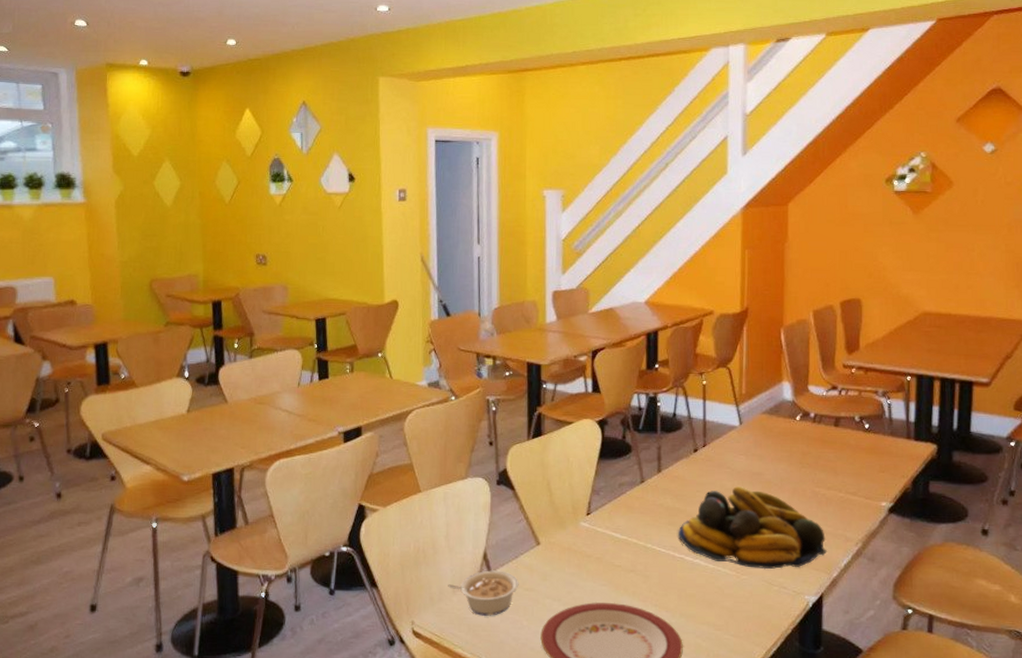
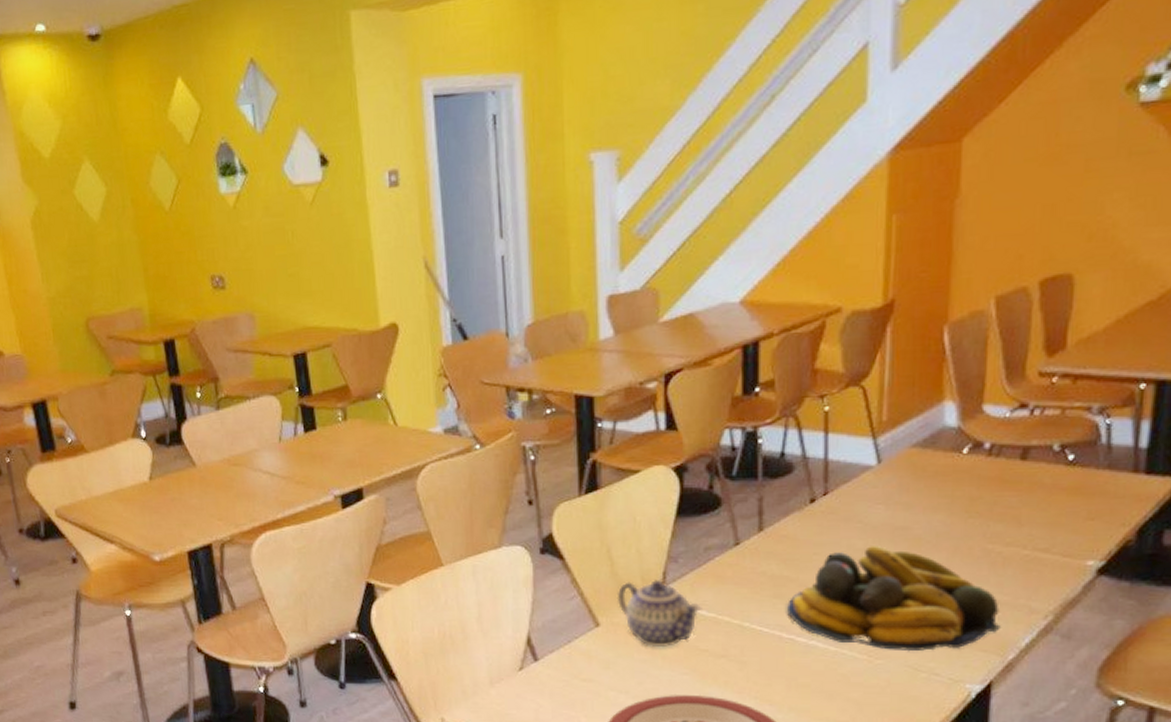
legume: present [448,570,519,616] -> none [483,658,574,712]
teapot: none [553,507,617,564] -> present [616,579,702,648]

